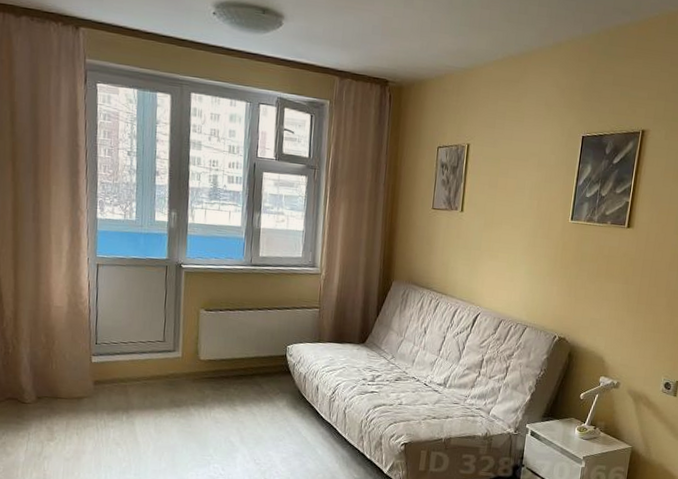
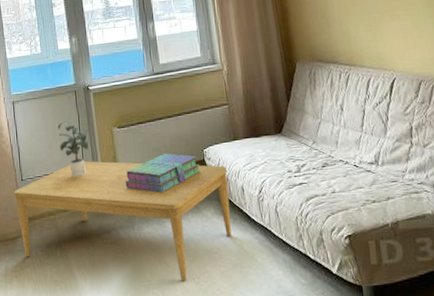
coffee table: none [86,336,307,461] -> present [14,161,232,281]
potted plant: none [141,294,174,351] -> present [57,121,89,178]
stack of books: none [203,343,281,380] -> present [125,153,201,193]

